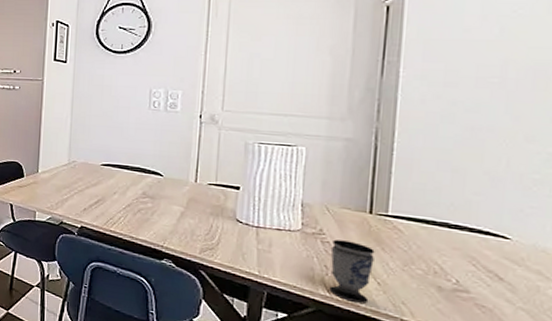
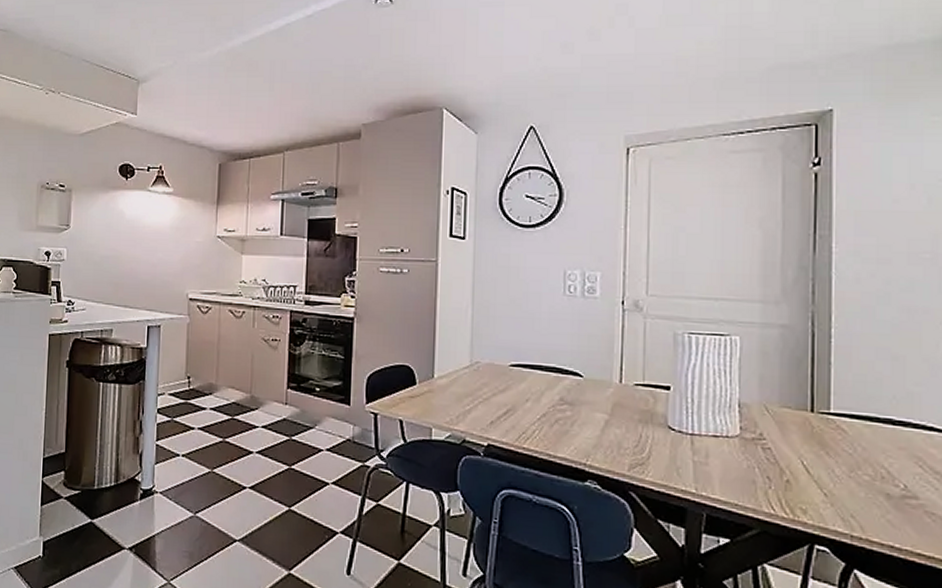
cup: present [329,239,375,303] -> none [772,445,819,520]

